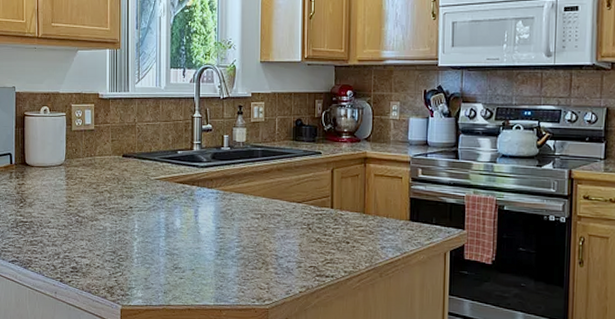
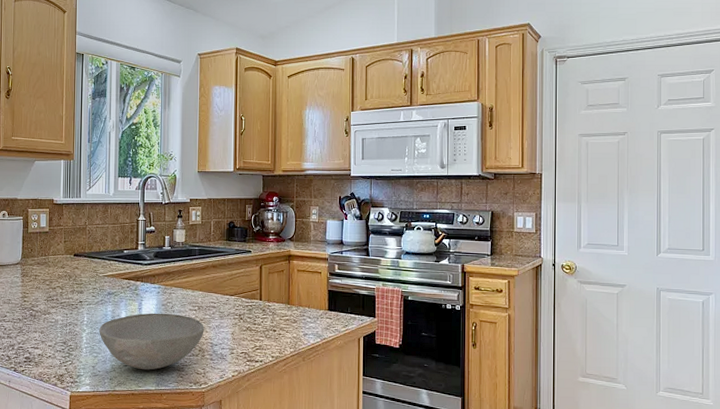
bowl: none [151,221,268,284] -> present [99,313,204,370]

